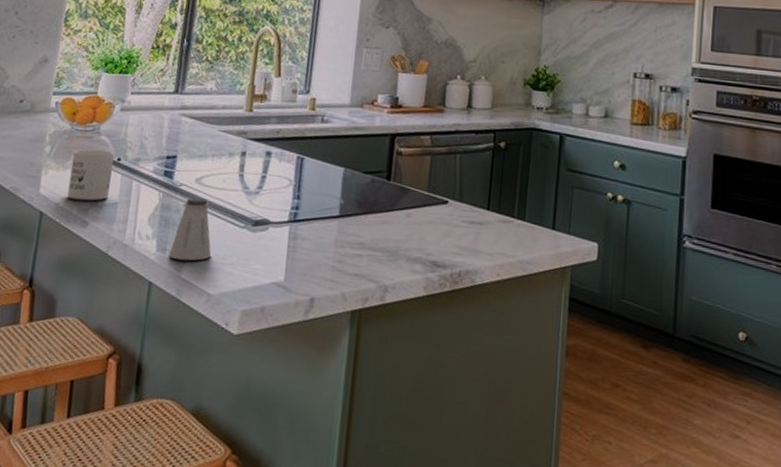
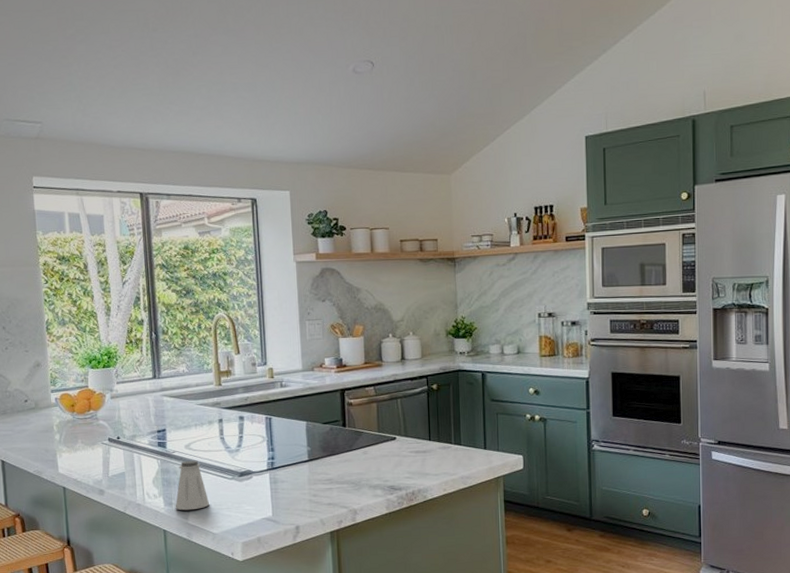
mug: present [67,149,114,201] -> none [79,432,116,474]

